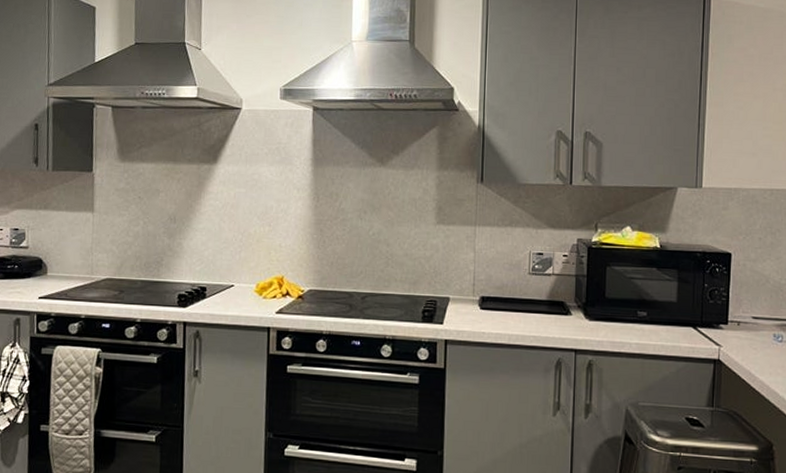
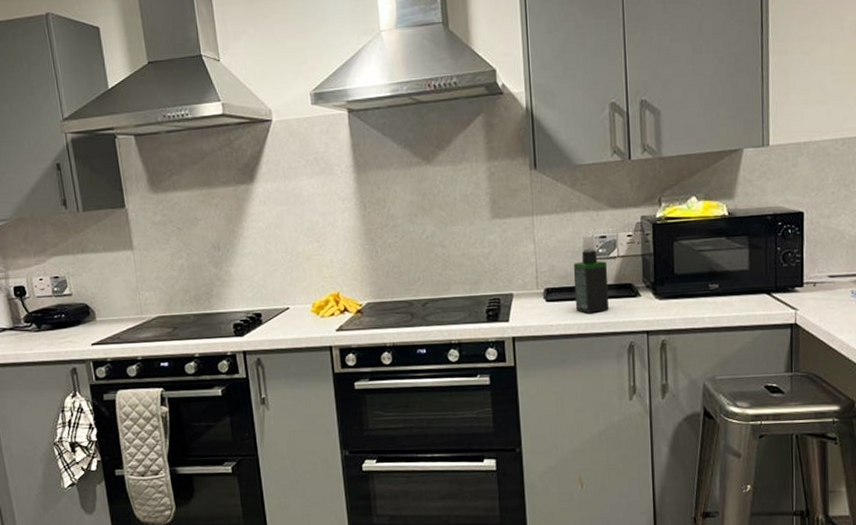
spray bottle: none [508,251,542,326] -> present [573,236,610,313]

